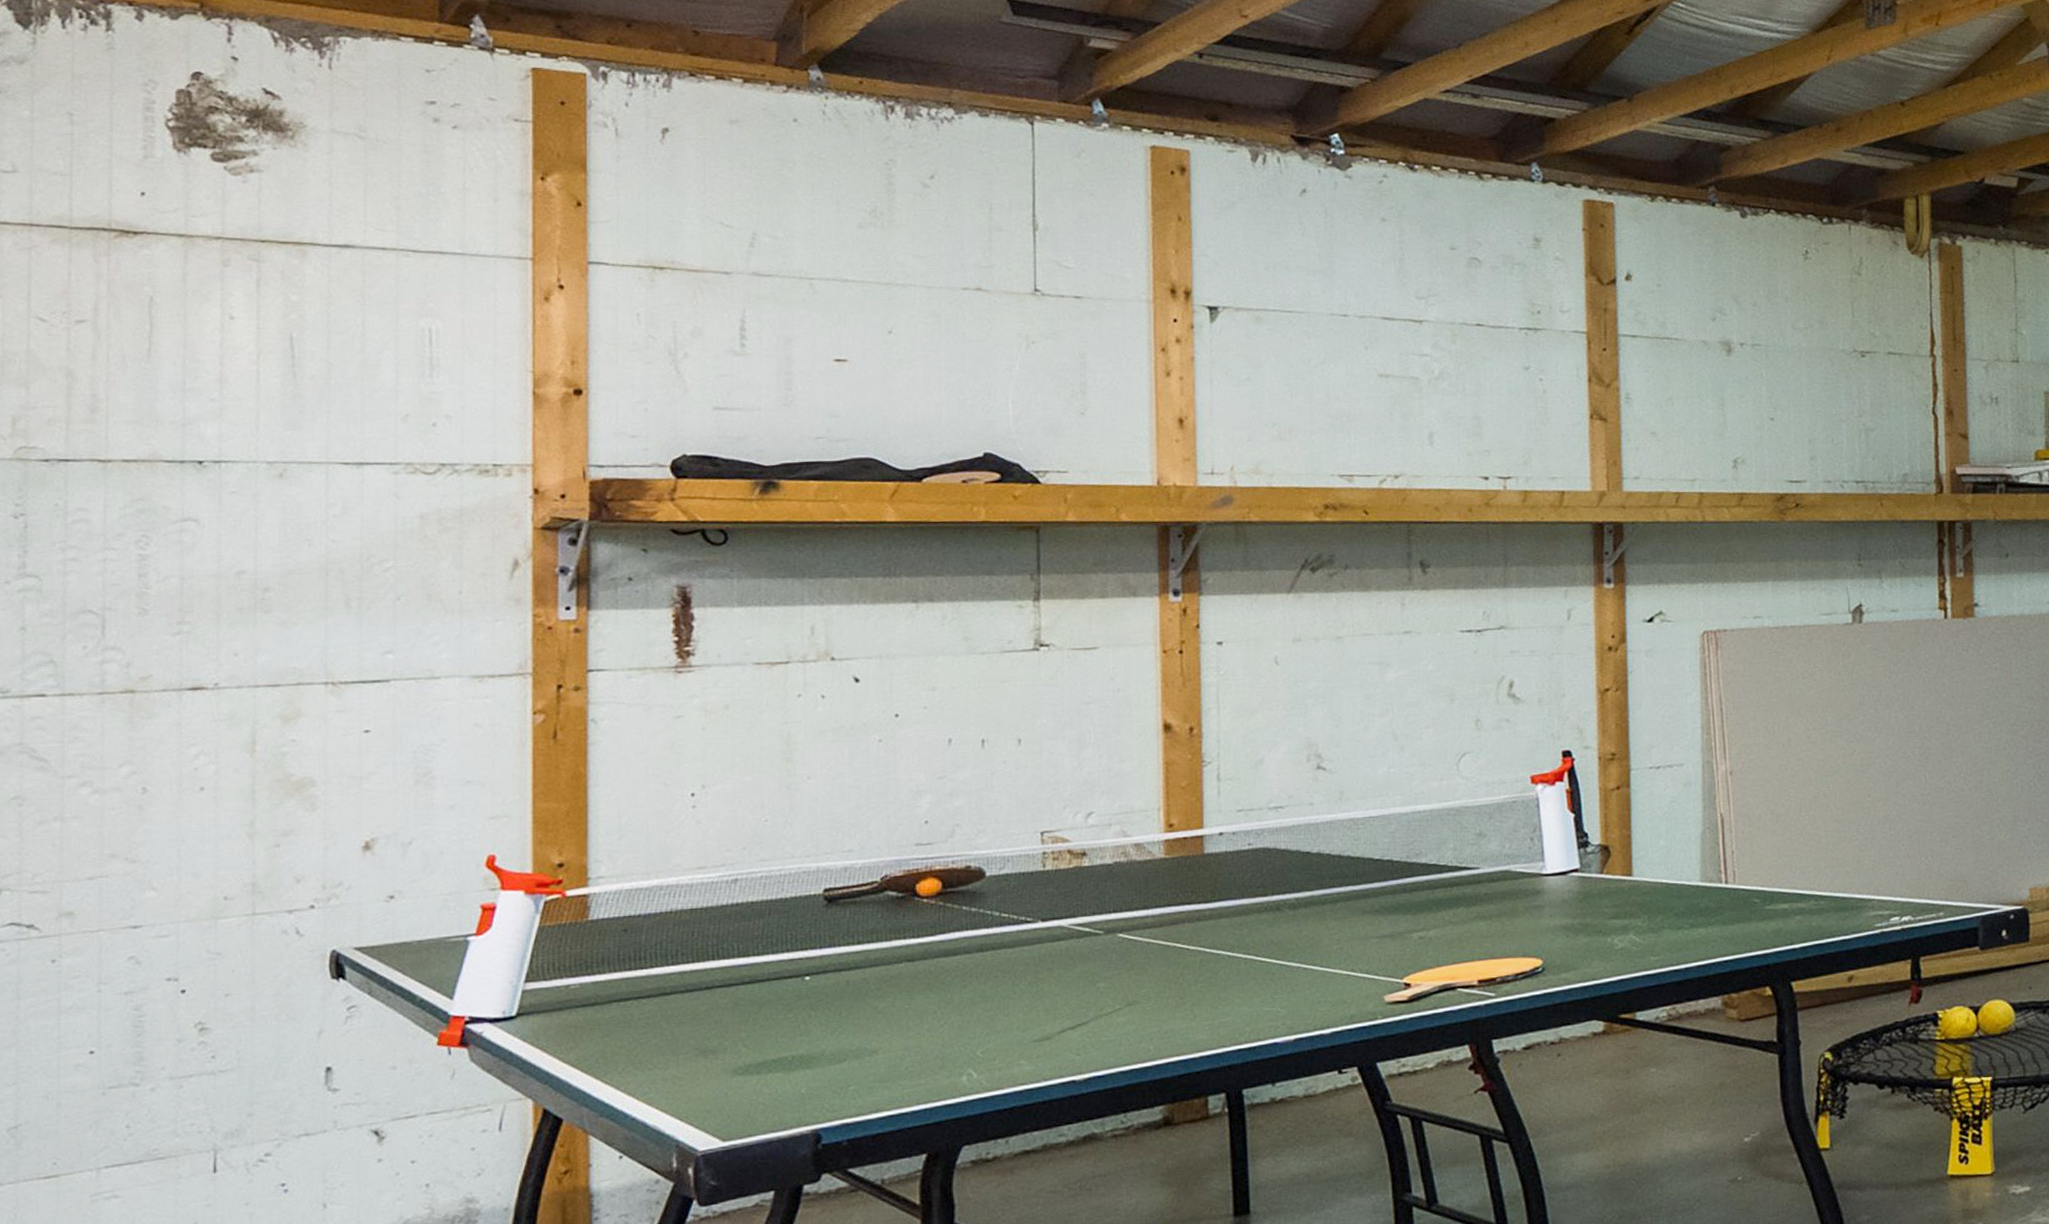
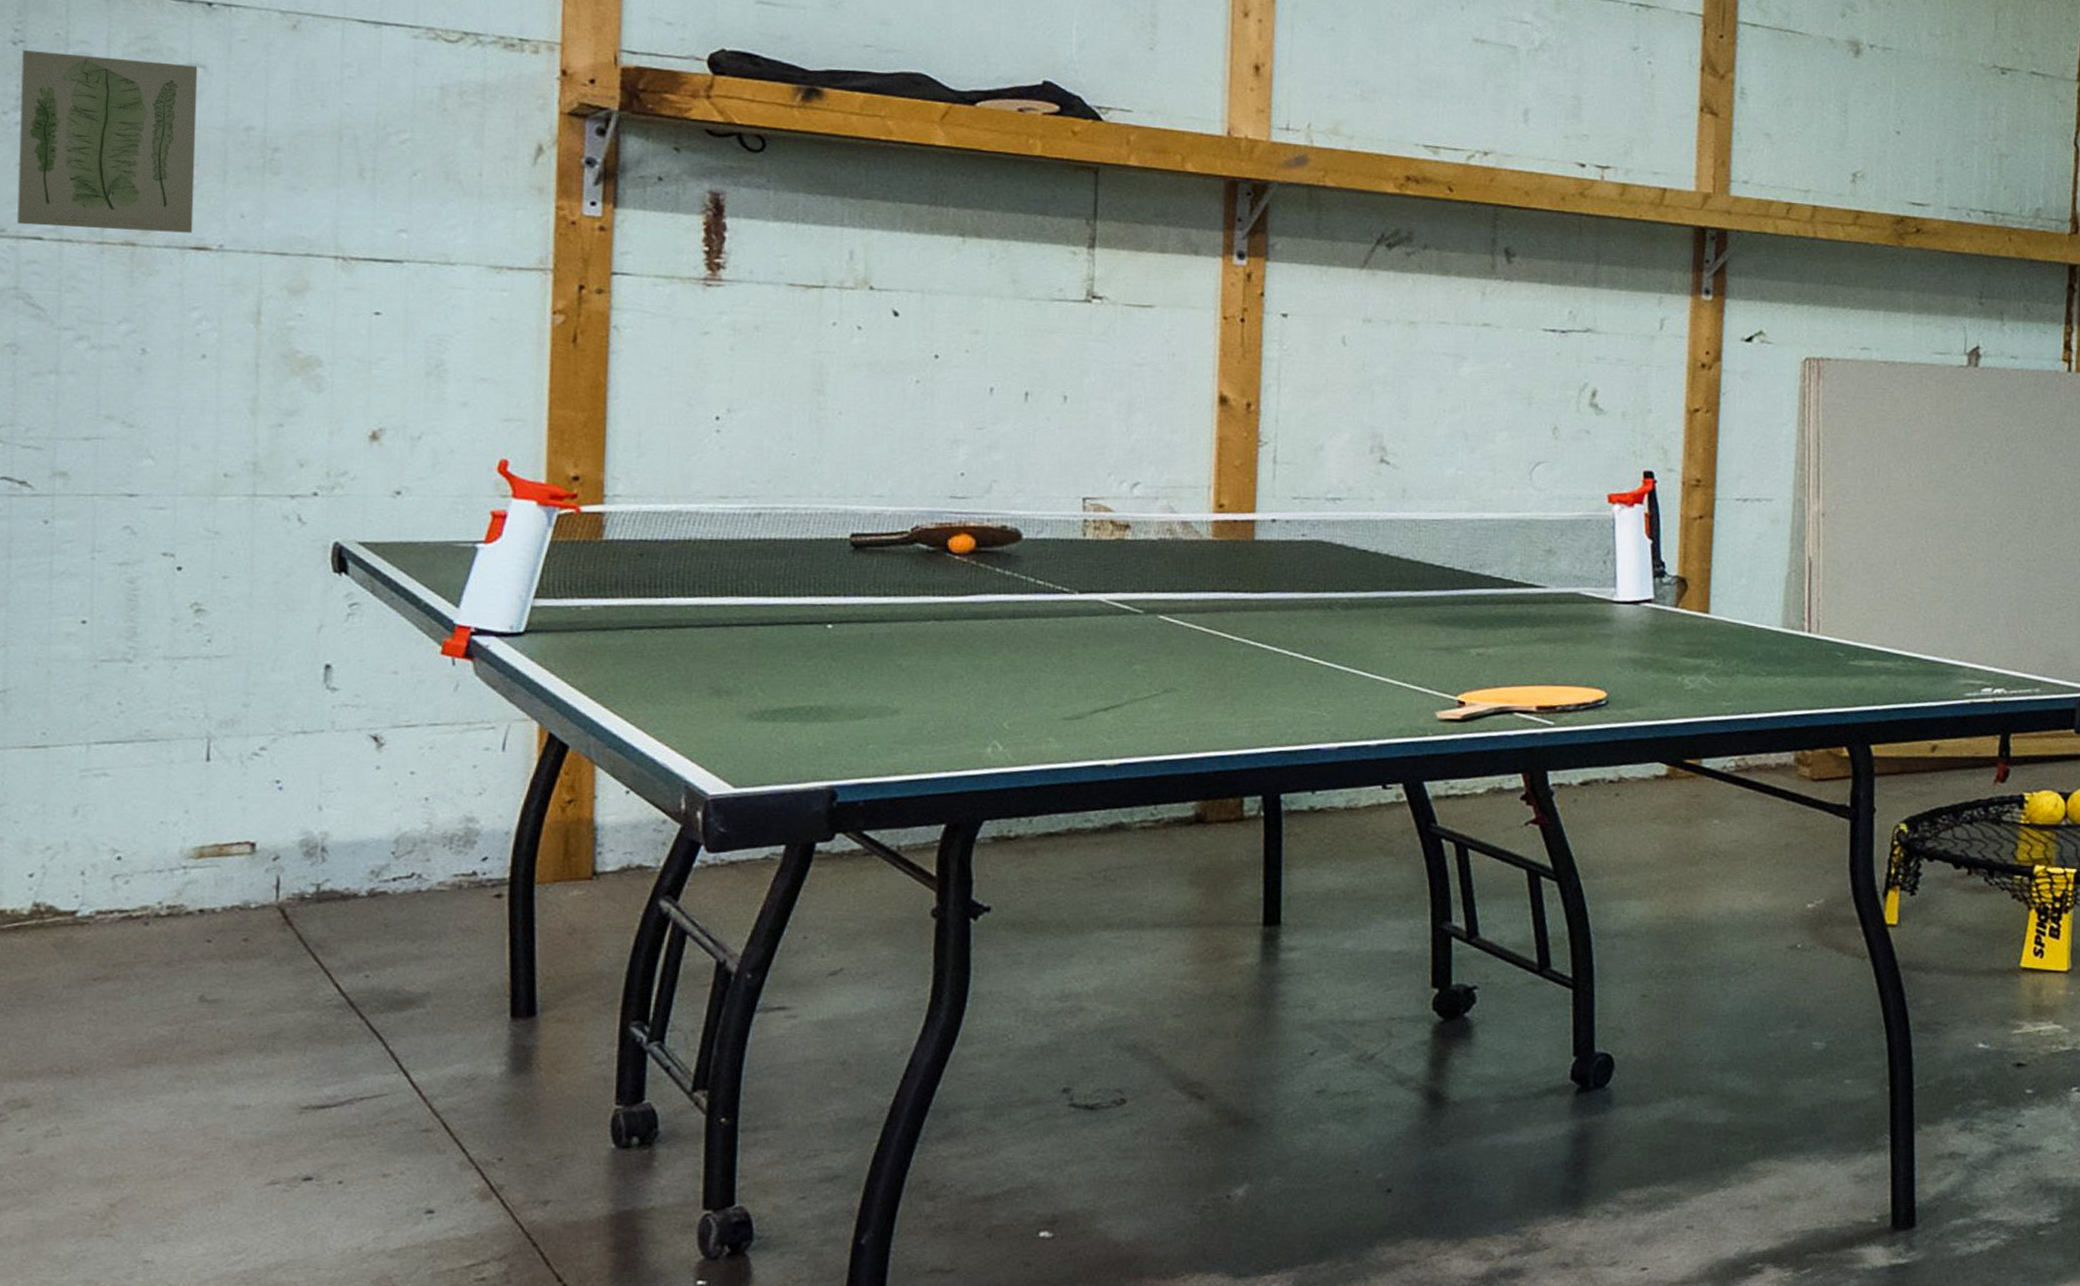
wall art: none [21,520,191,684] -> present [17,50,198,233]

